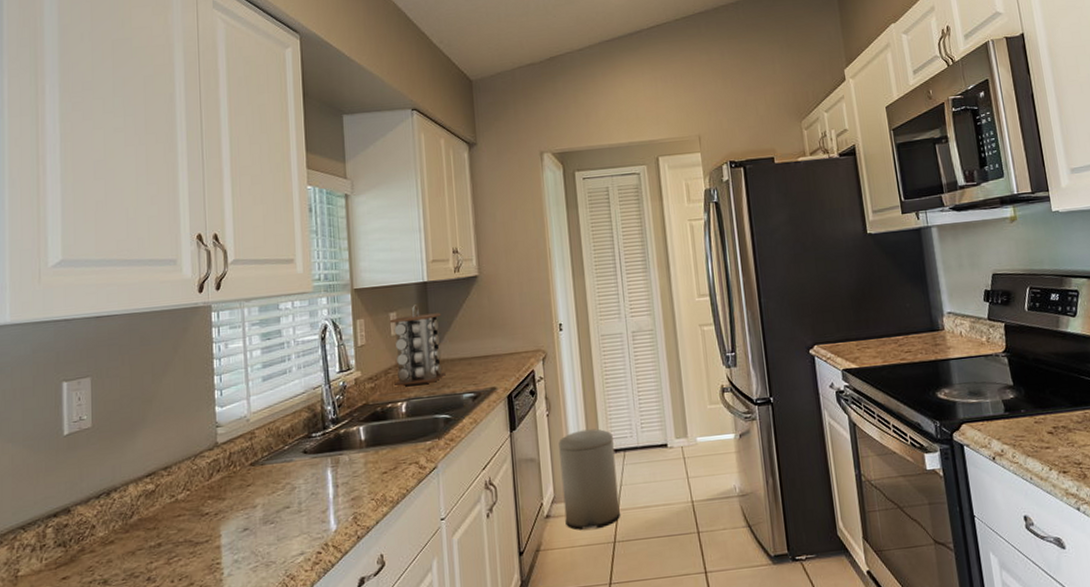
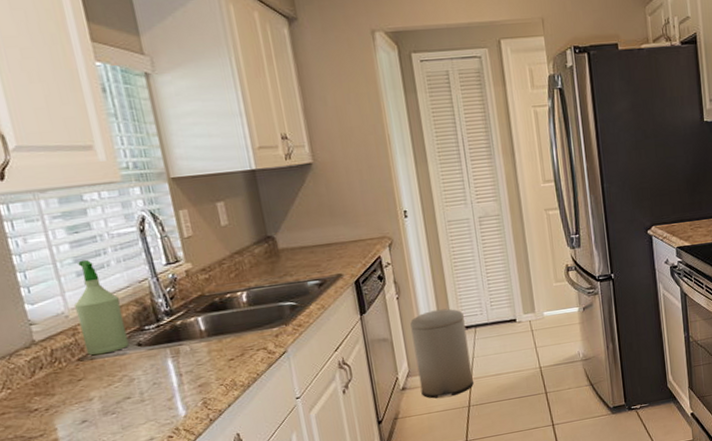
spray bottle: none [255,365,296,461] -> present [73,259,129,356]
spice rack: present [389,304,446,387] -> none [217,193,287,277]

